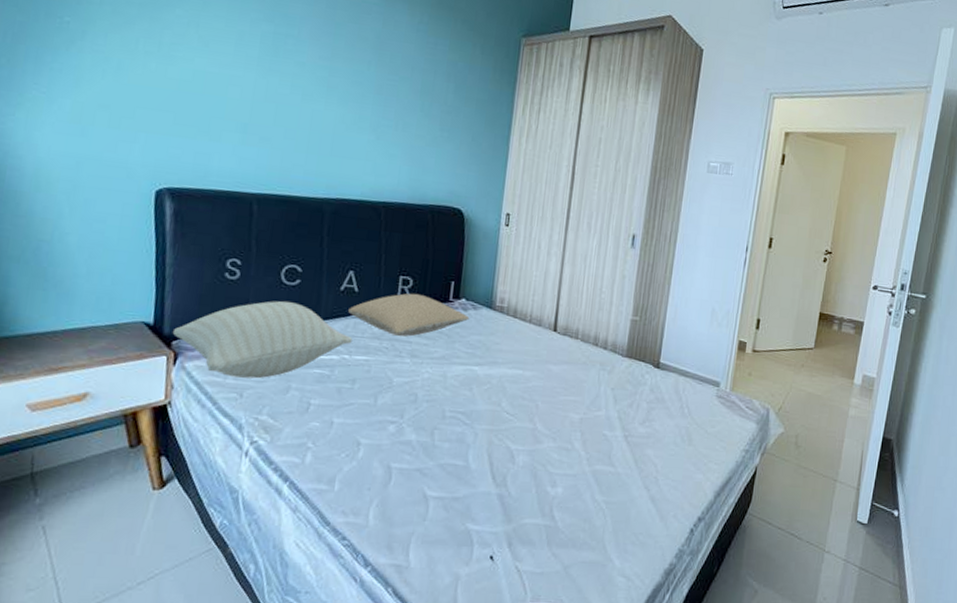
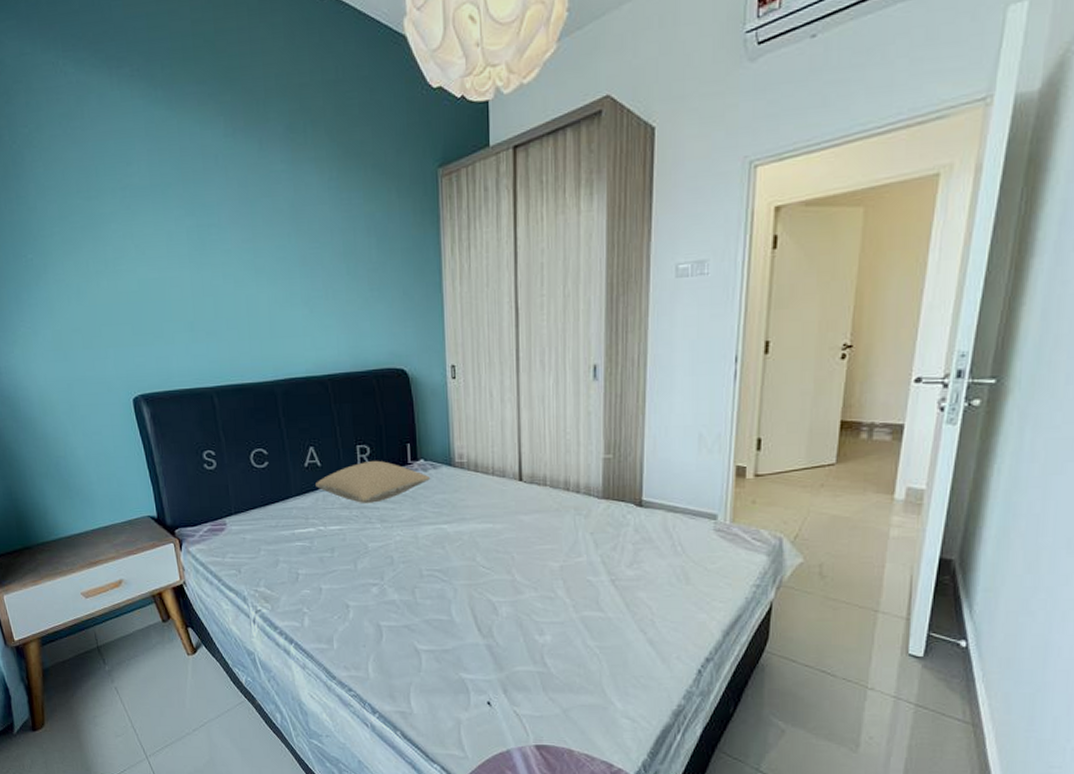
pillow: present [172,301,353,379] -> none [173,484,324,556]

